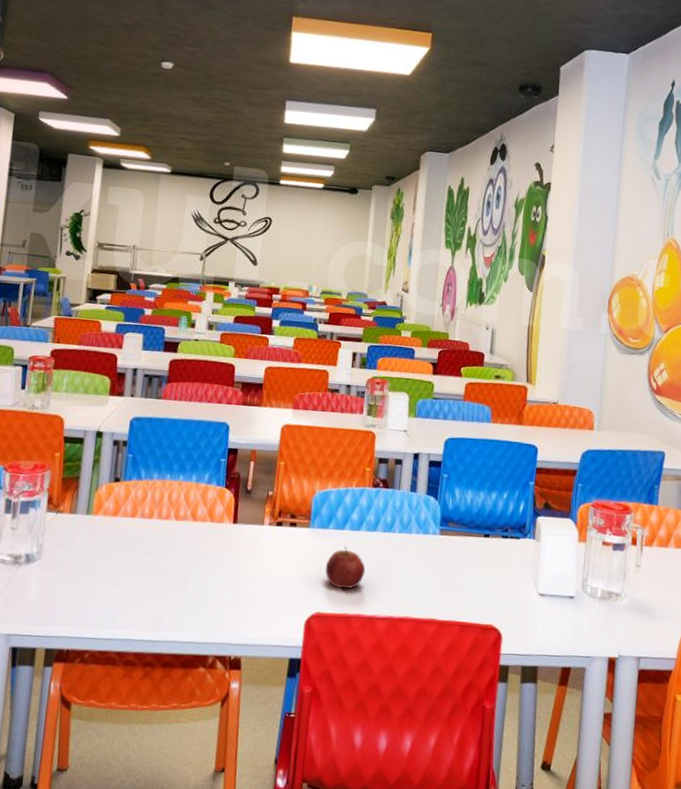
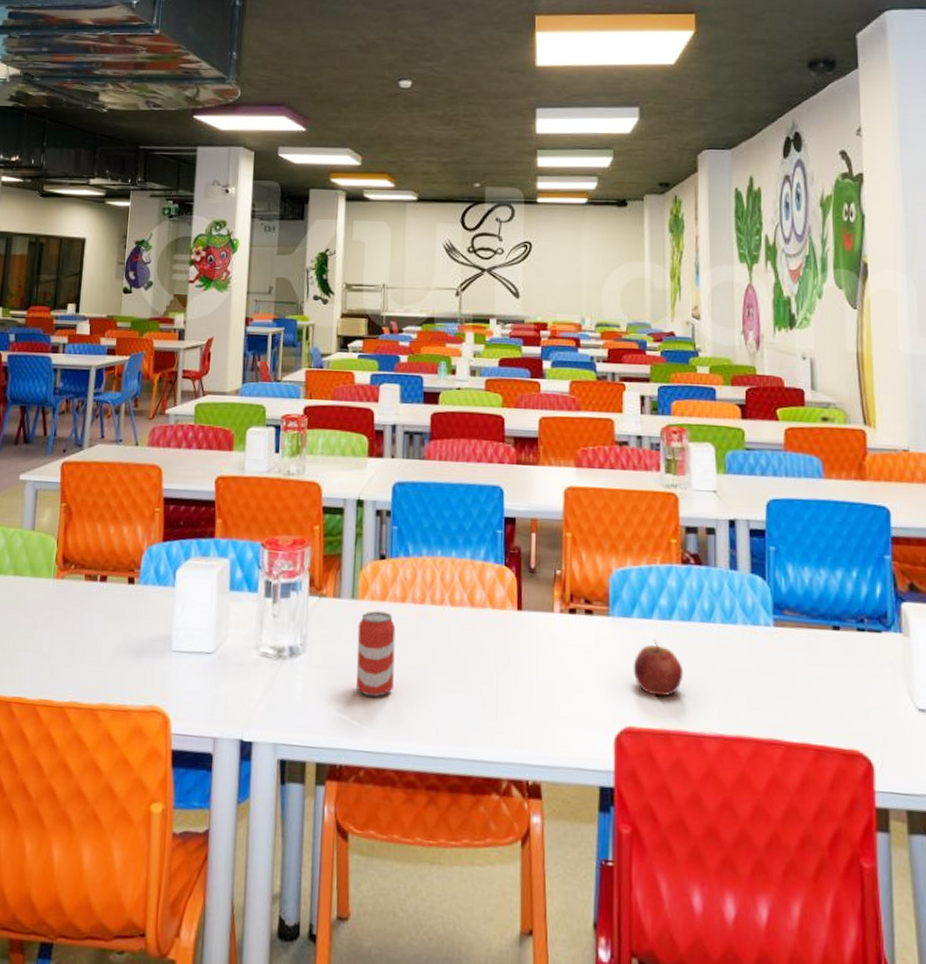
beverage can: none [86,524,125,594] -> present [356,611,396,697]

